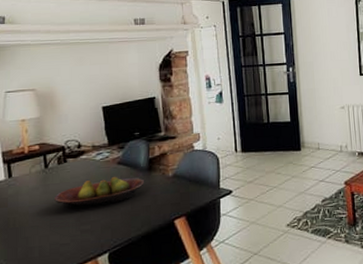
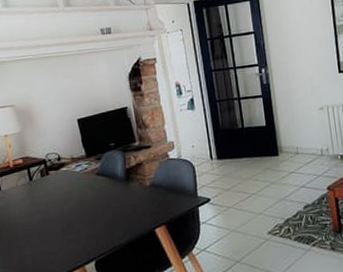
fruit bowl: present [55,176,144,209] -> none [41,187,123,219]

